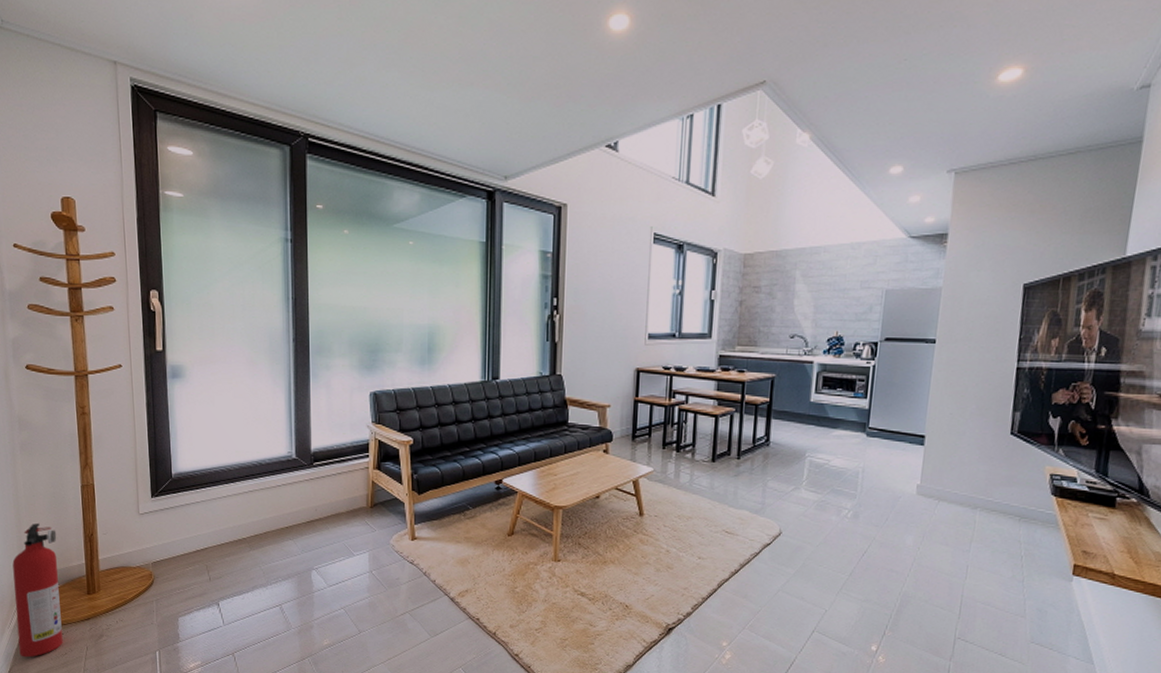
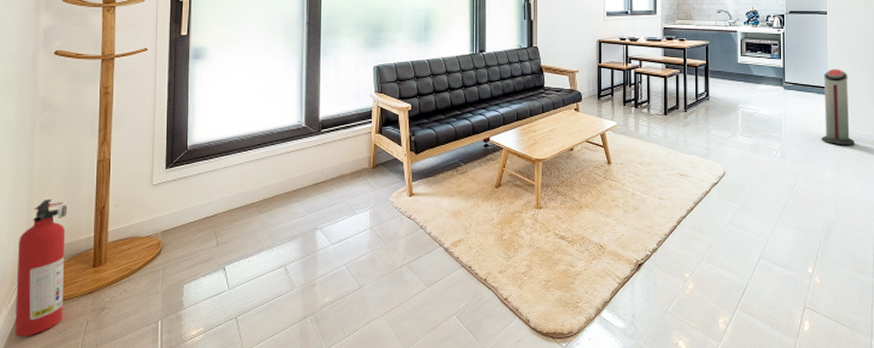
air purifier: none [907,413,953,508] -> present [821,69,855,146]

